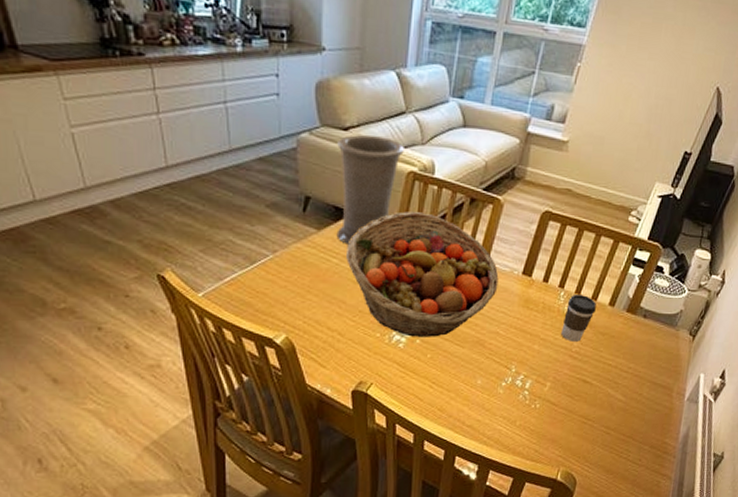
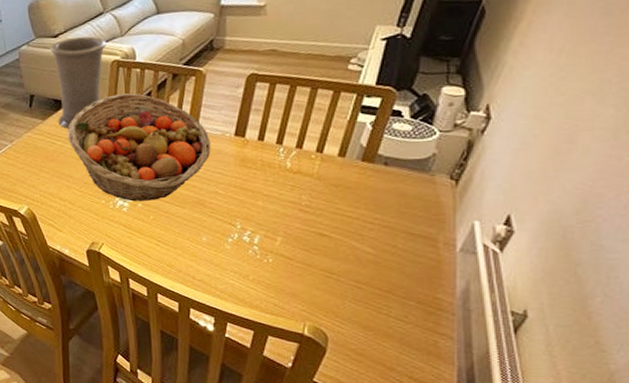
coffee cup: present [561,293,596,342] -> none [286,148,323,196]

